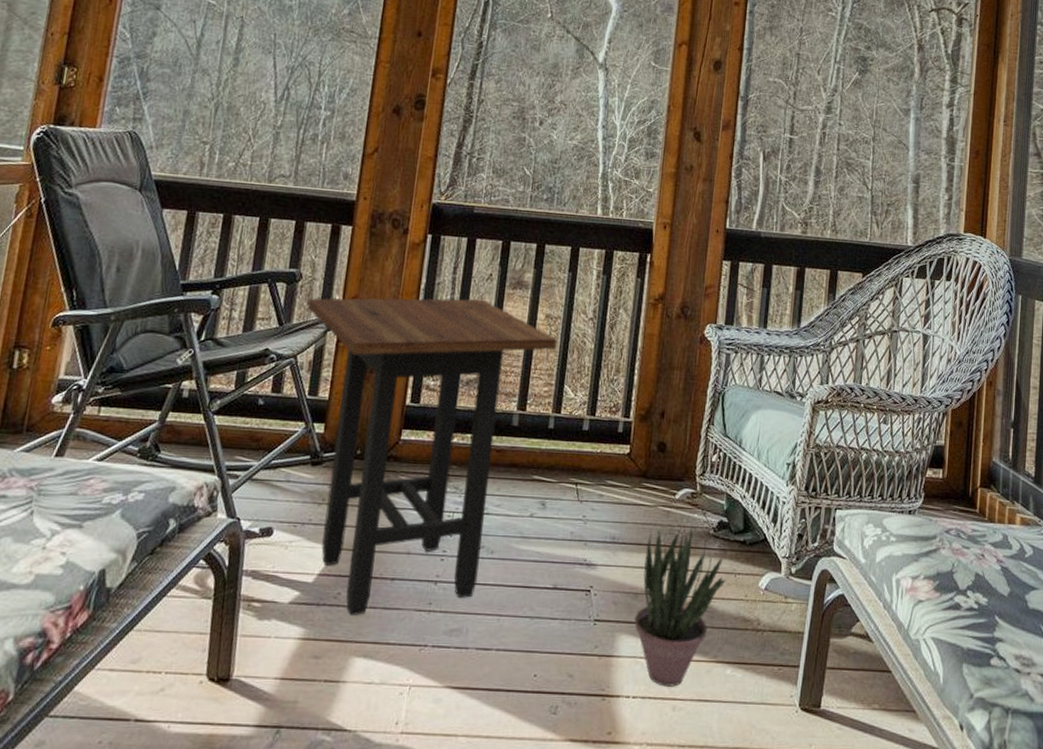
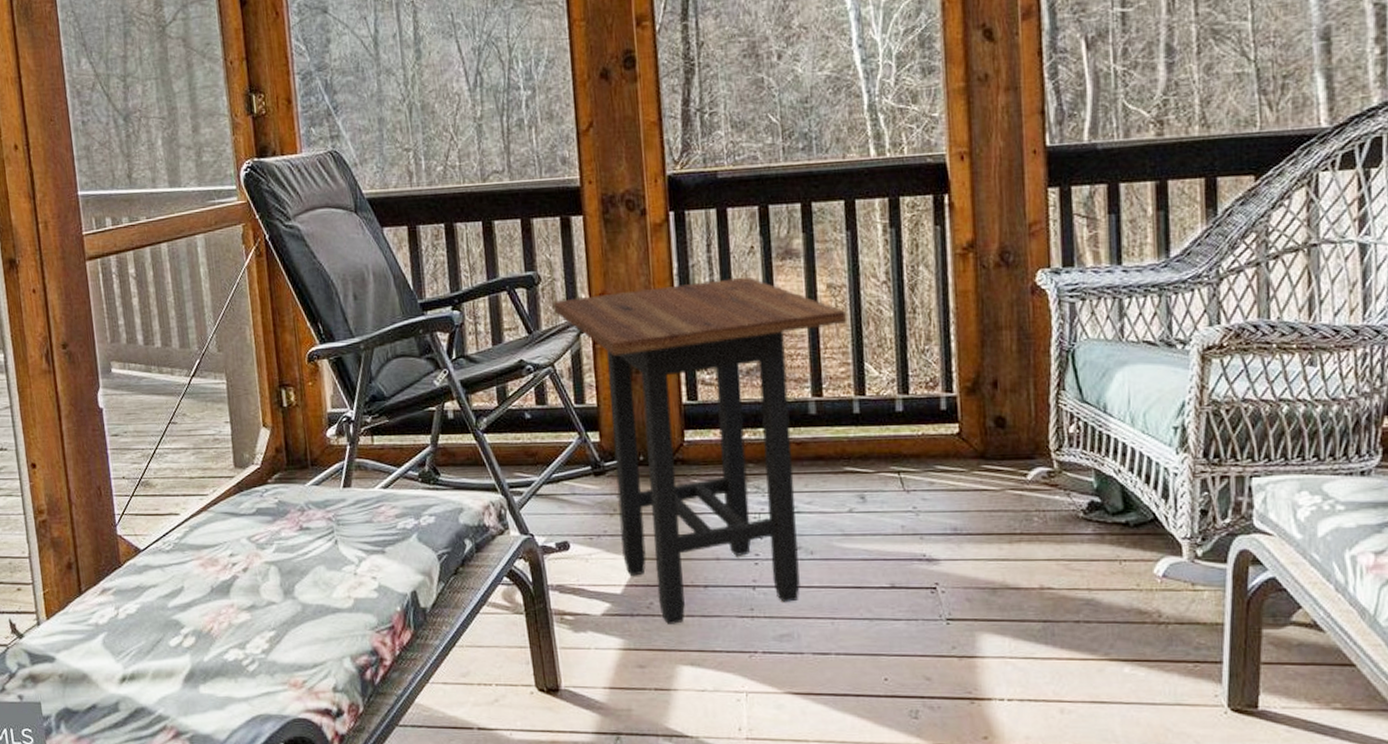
potted plant: present [634,525,726,687] -> none [996,508,1108,688]

